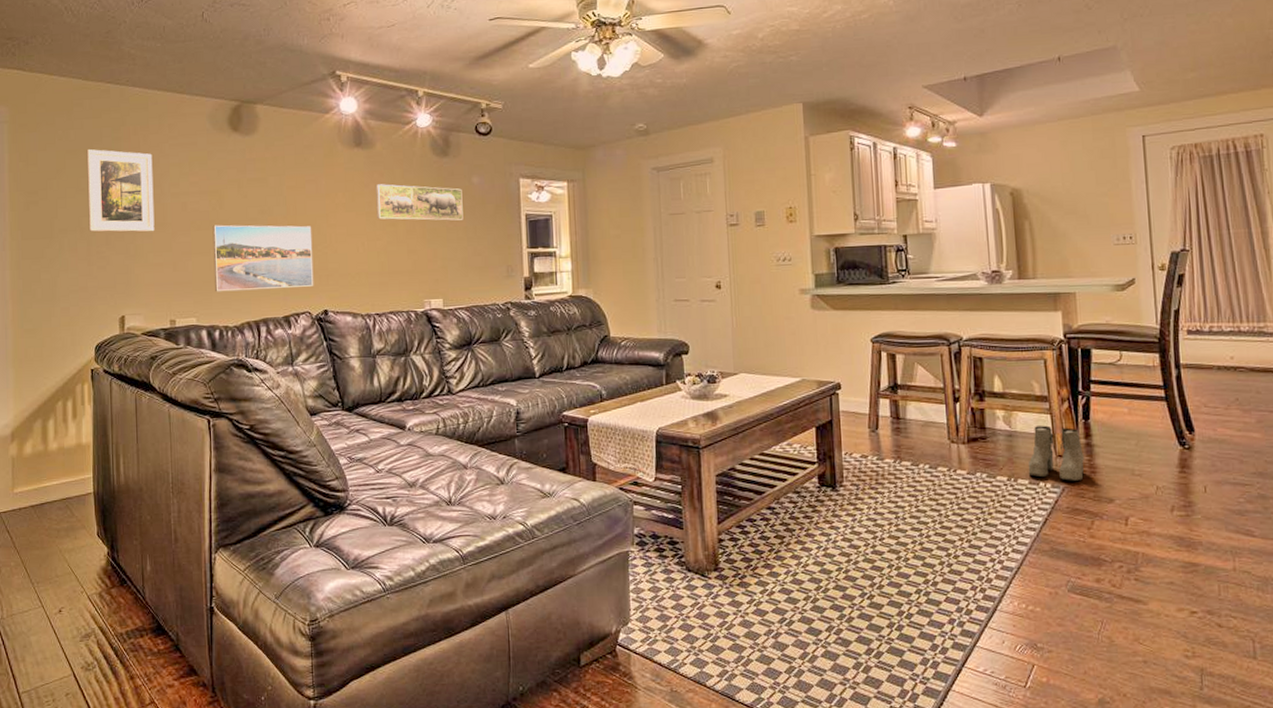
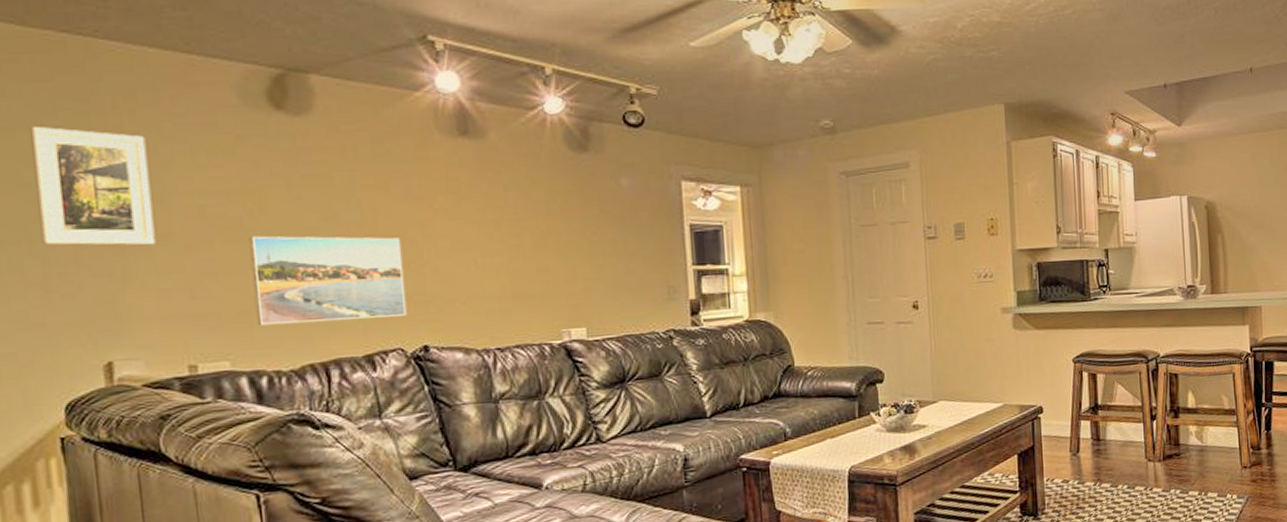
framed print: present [376,184,463,221] -> none [490,184,611,232]
boots: present [1028,425,1084,481] -> none [1217,438,1266,491]

